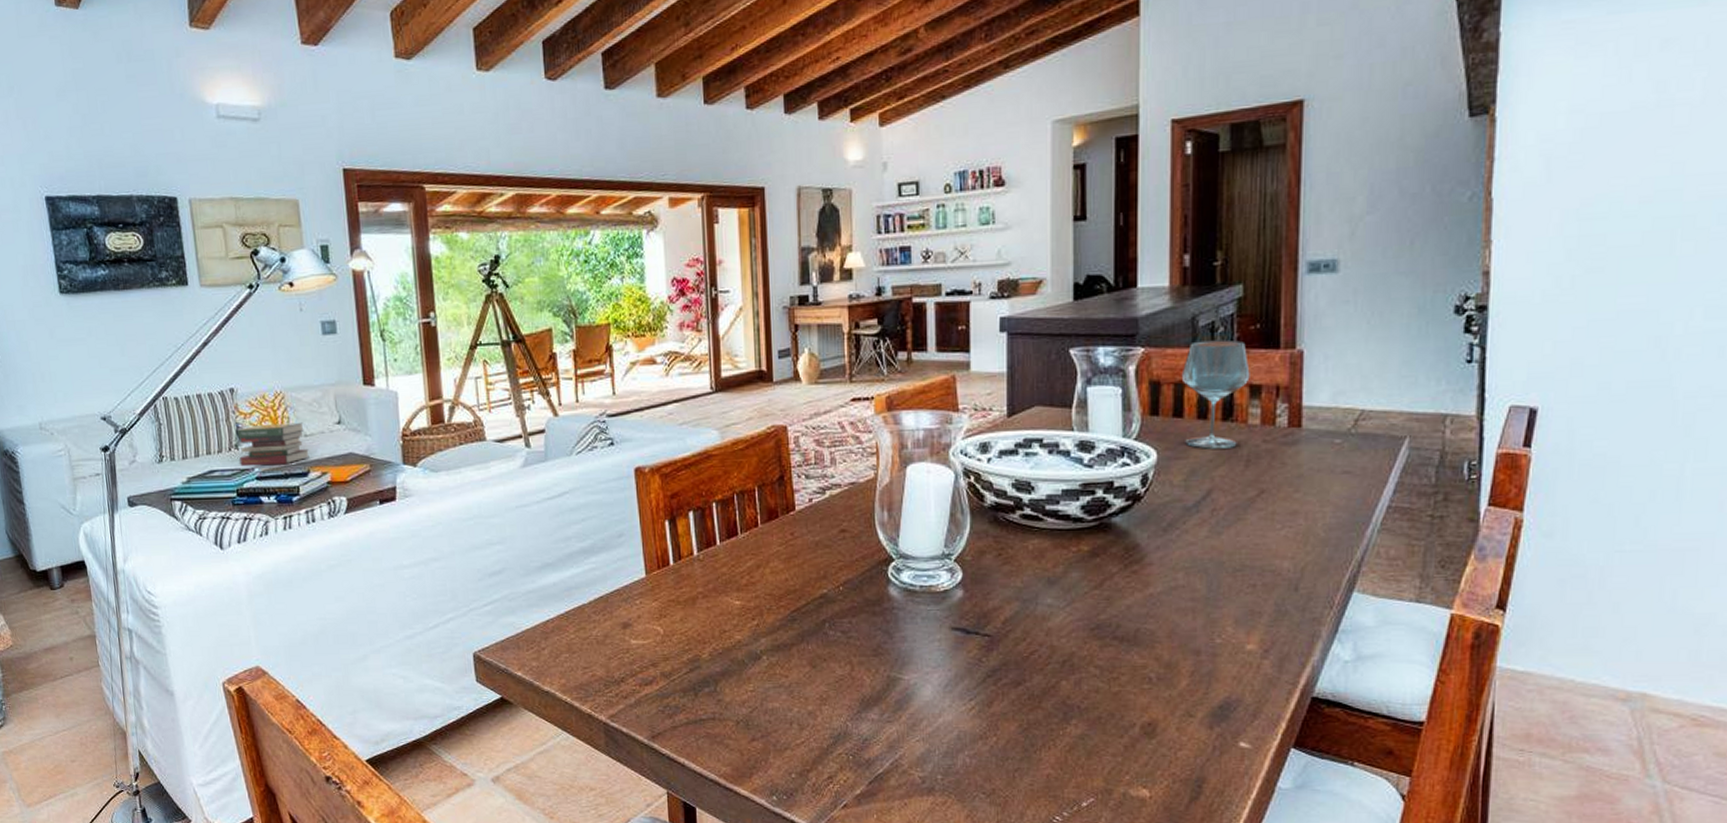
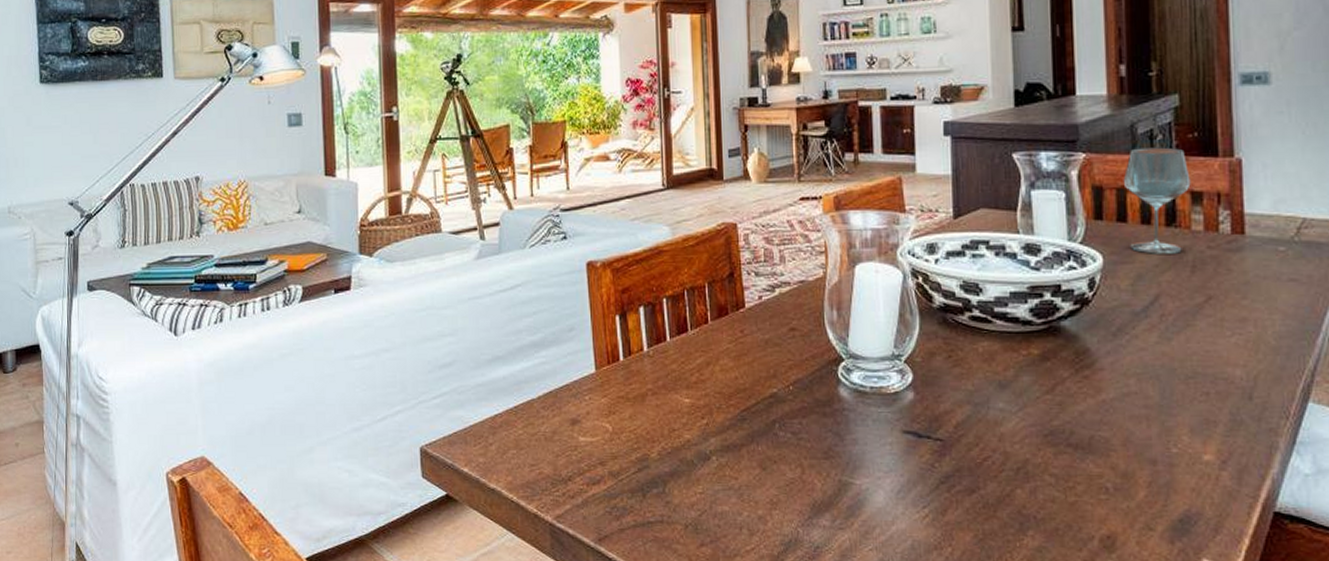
books: present [236,422,310,467] -> none [199,211,268,253]

